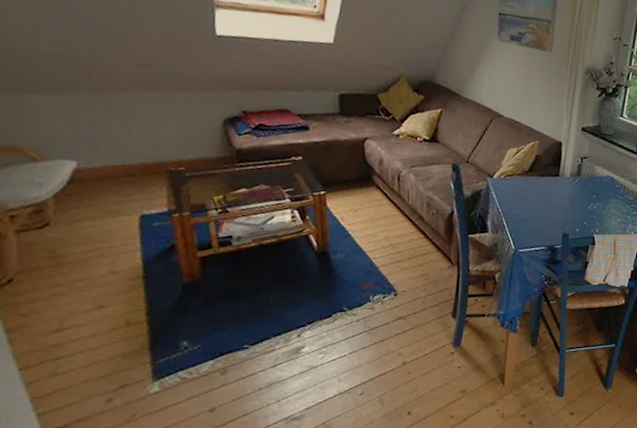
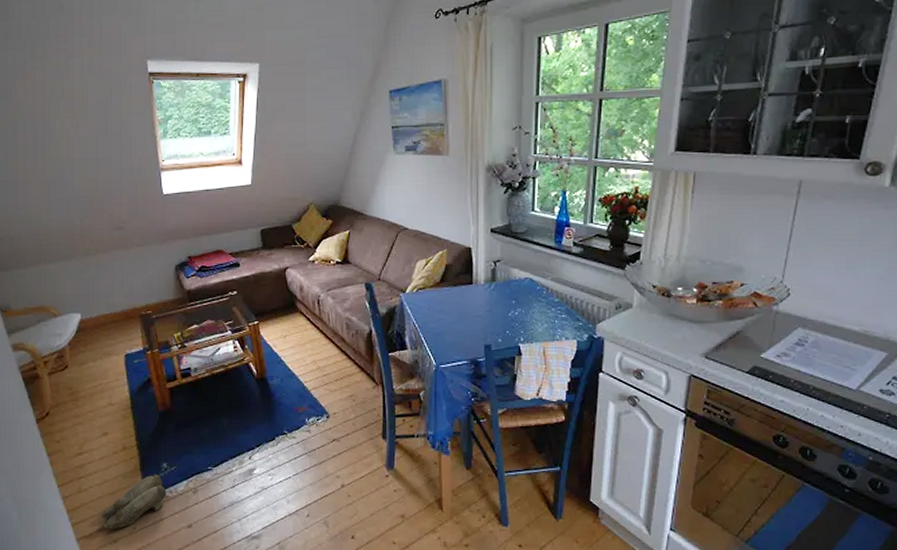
slippers: none [84,353,184,419] -> present [101,474,167,530]

